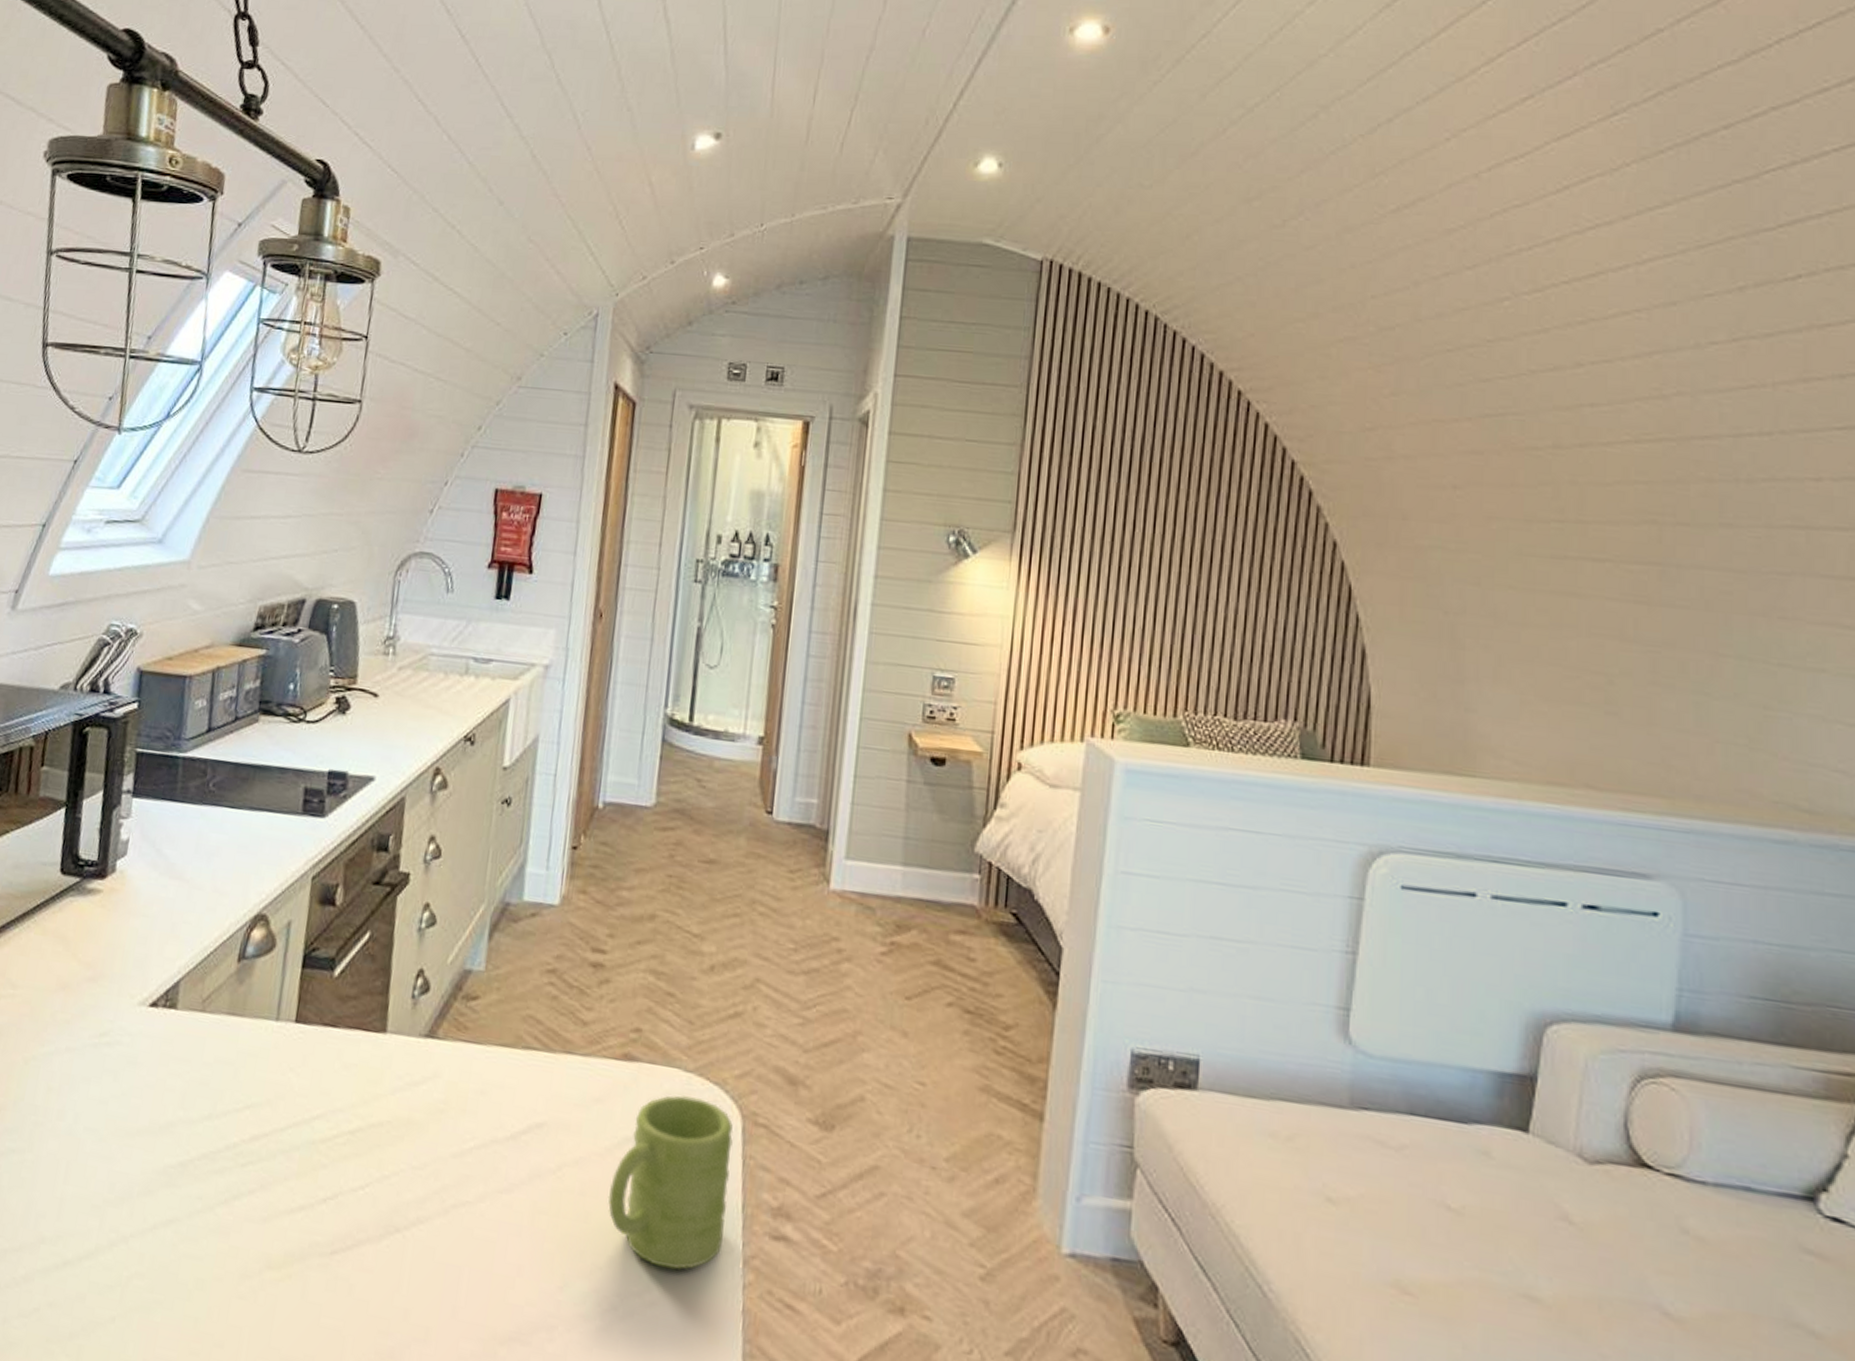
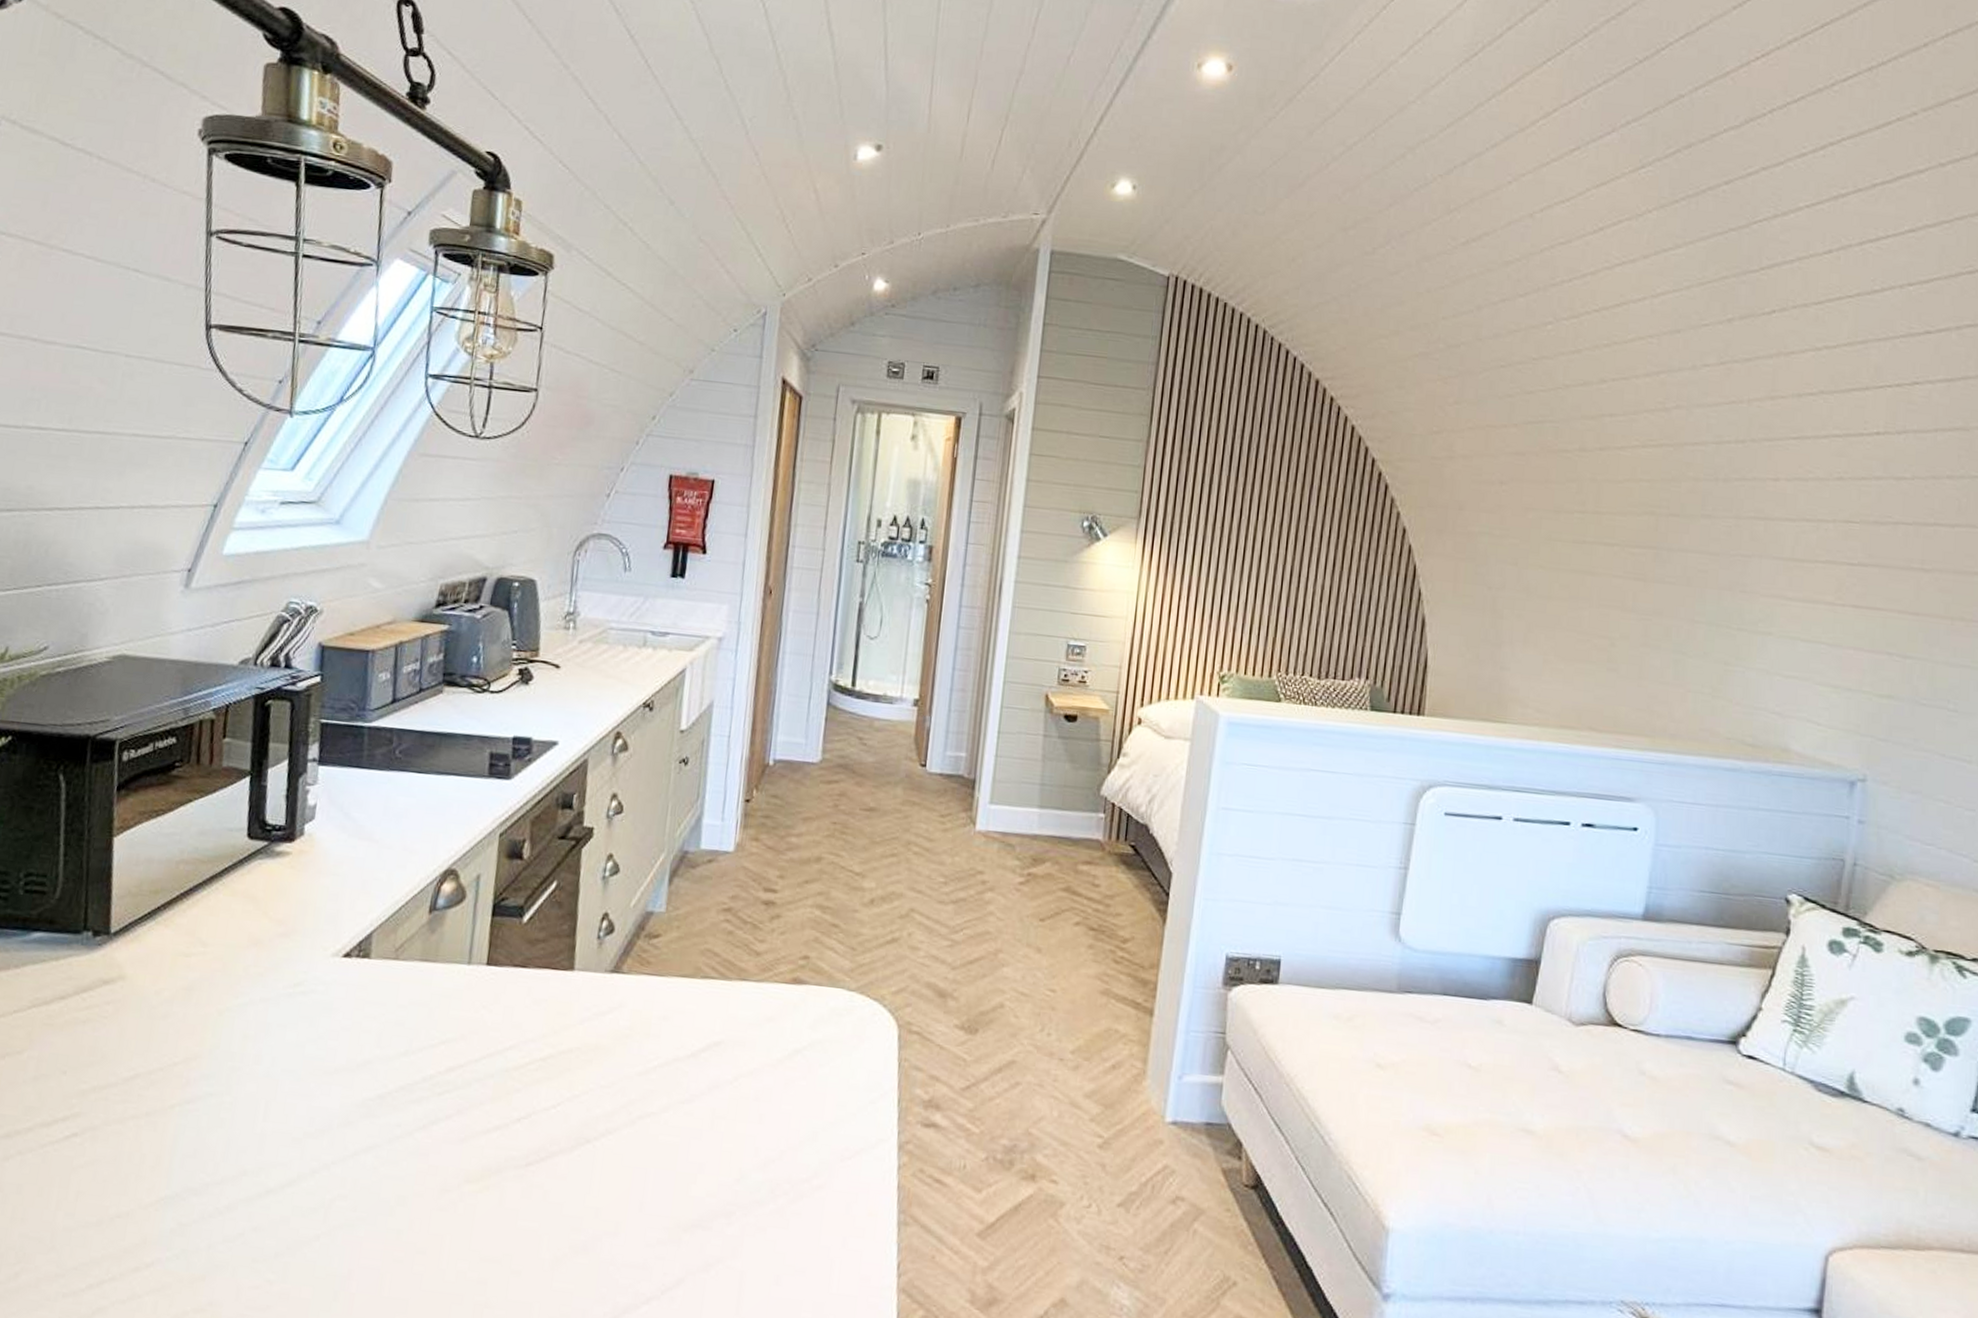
mug: present [608,1095,734,1270] -> none [779,1011,891,1158]

